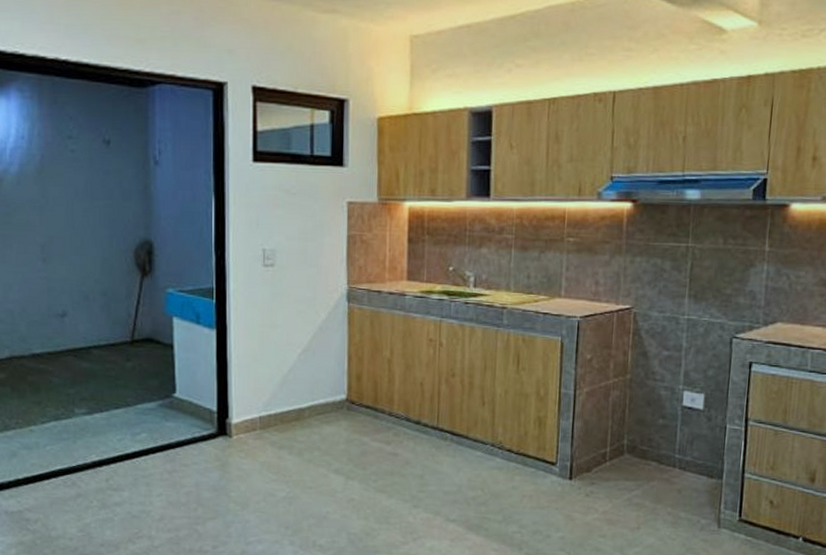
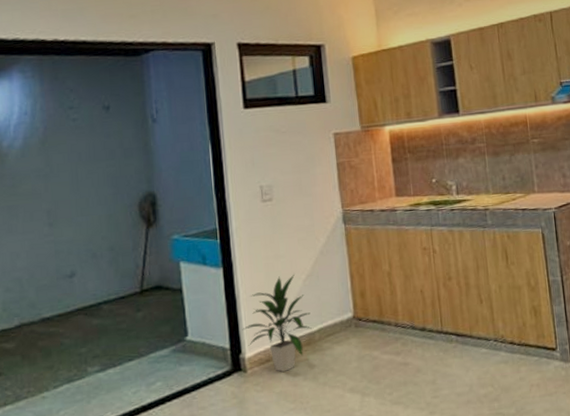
indoor plant: none [231,346,302,443] -> present [242,274,312,372]

